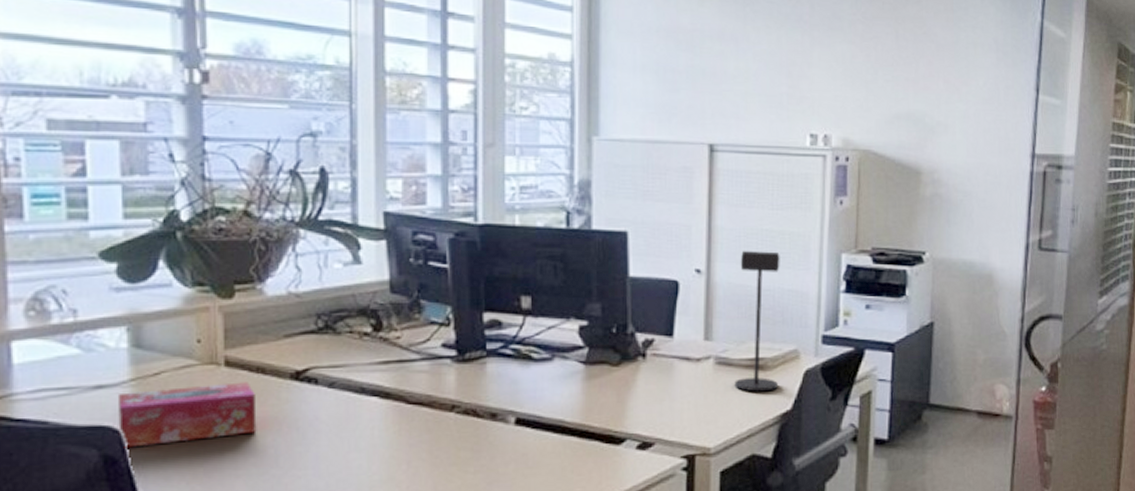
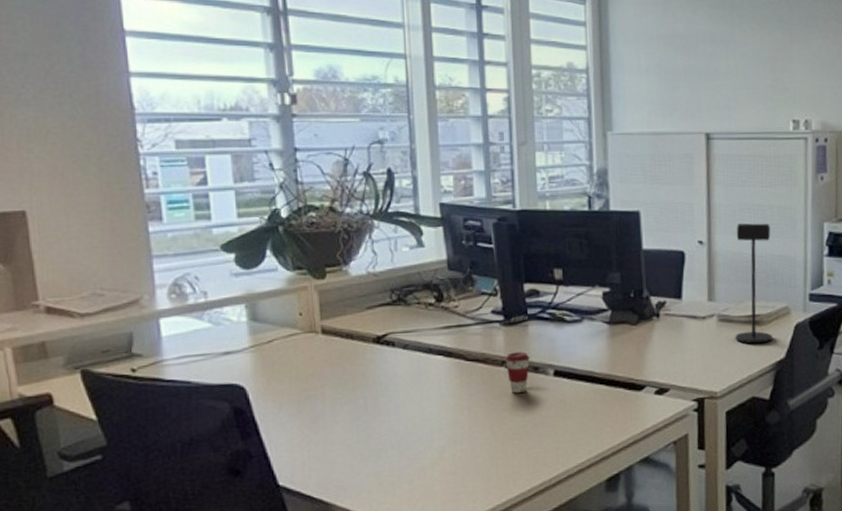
tissue box: present [118,382,257,448] -> none [242,346,349,401]
coffee cup: none [456,394,486,445] -> present [505,352,530,394]

